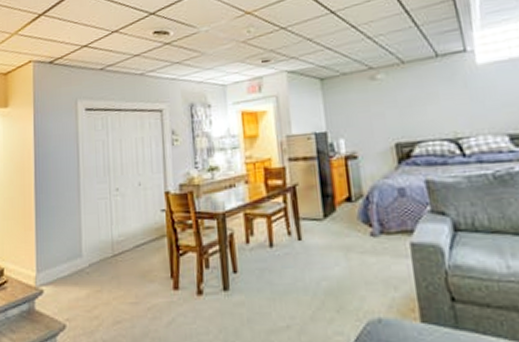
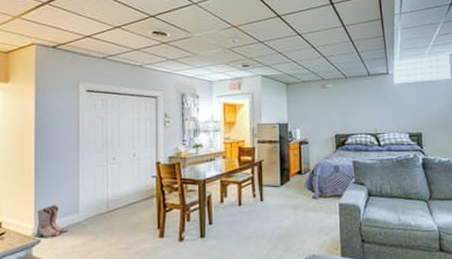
boots: none [38,246,71,289] -> present [36,204,68,239]

